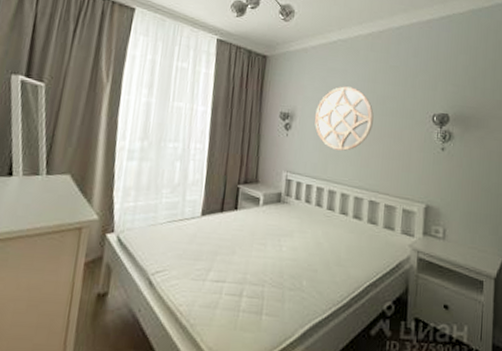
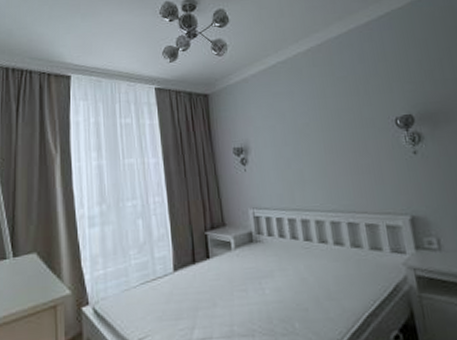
mirror: present [314,86,374,151] -> none [269,107,333,176]

